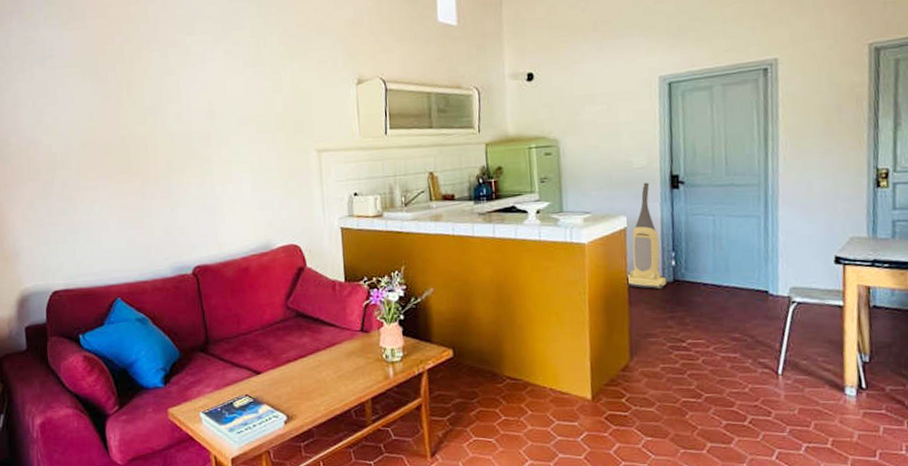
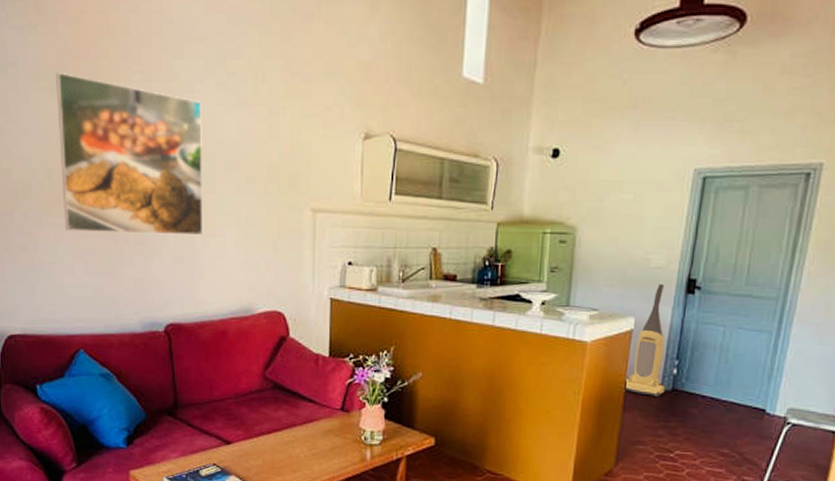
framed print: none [86,58,222,193] -> present [55,72,203,236]

